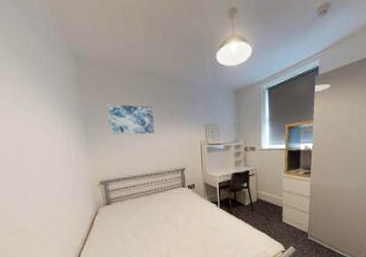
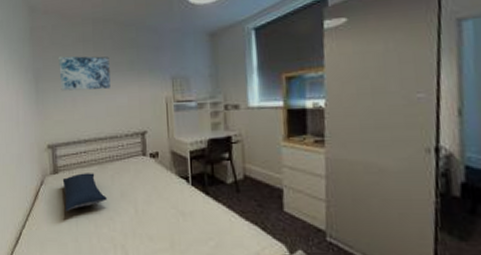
pillow: none [115,202,154,234] -> present [62,173,107,211]

